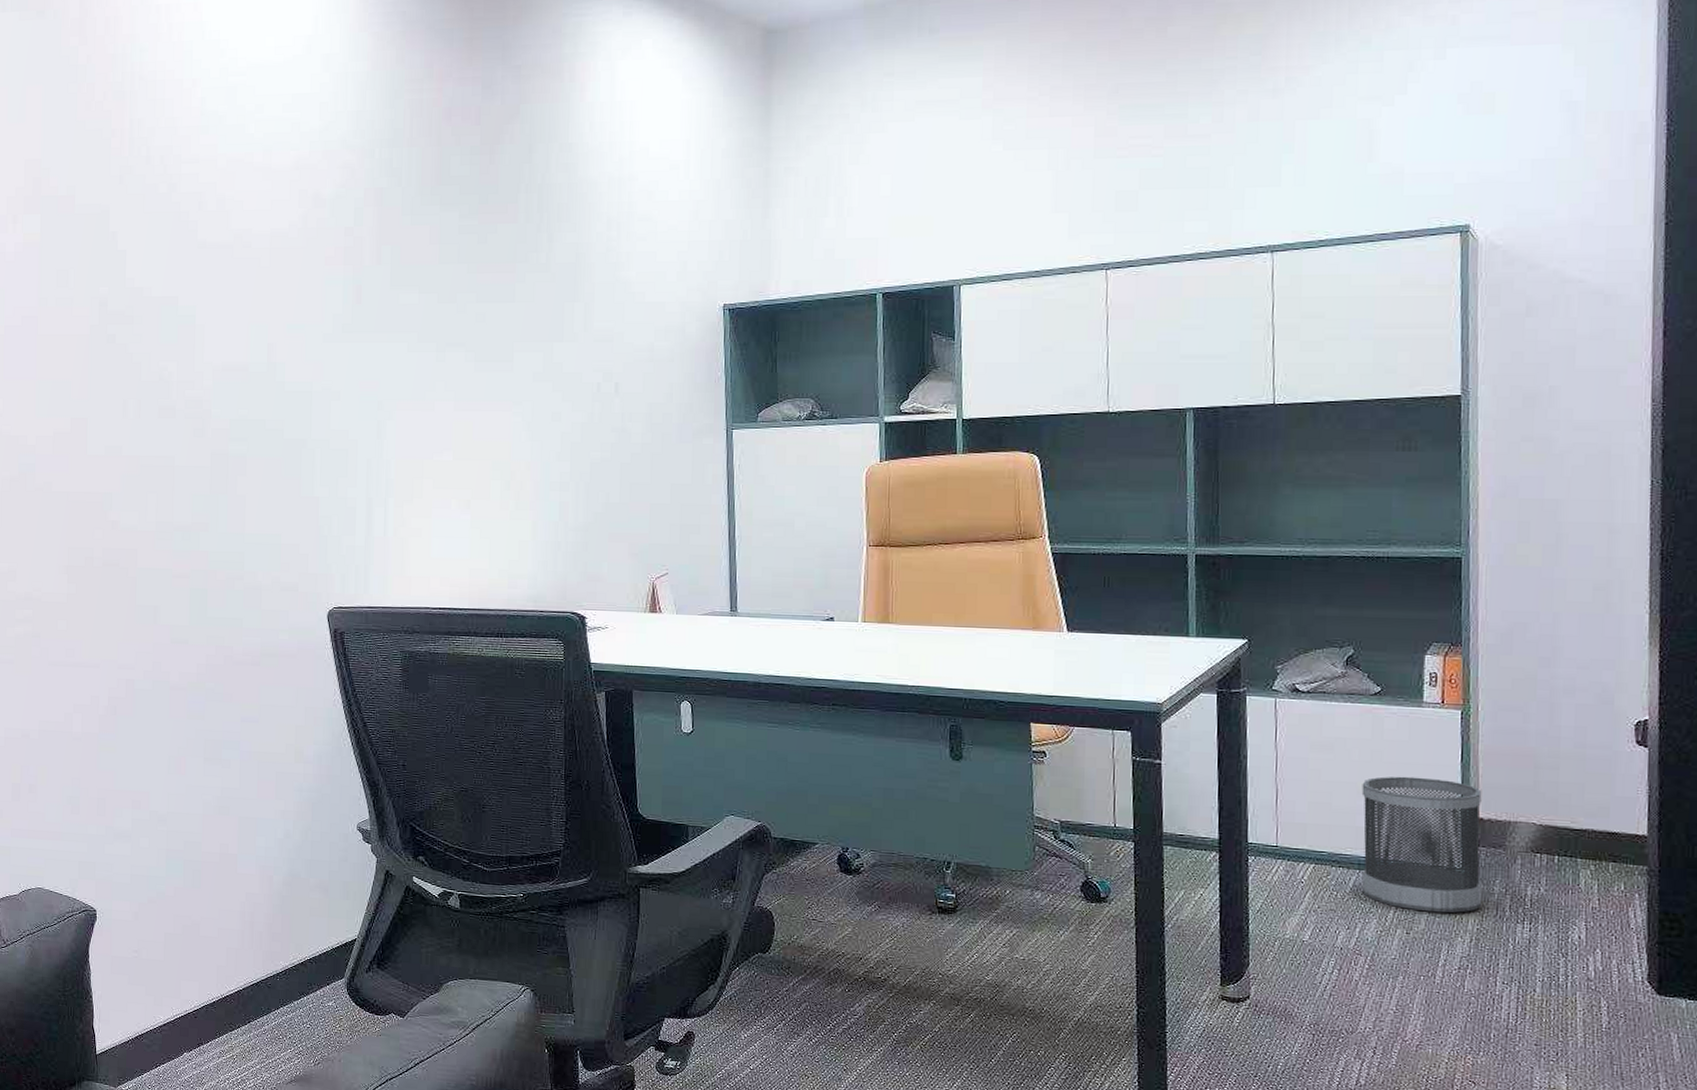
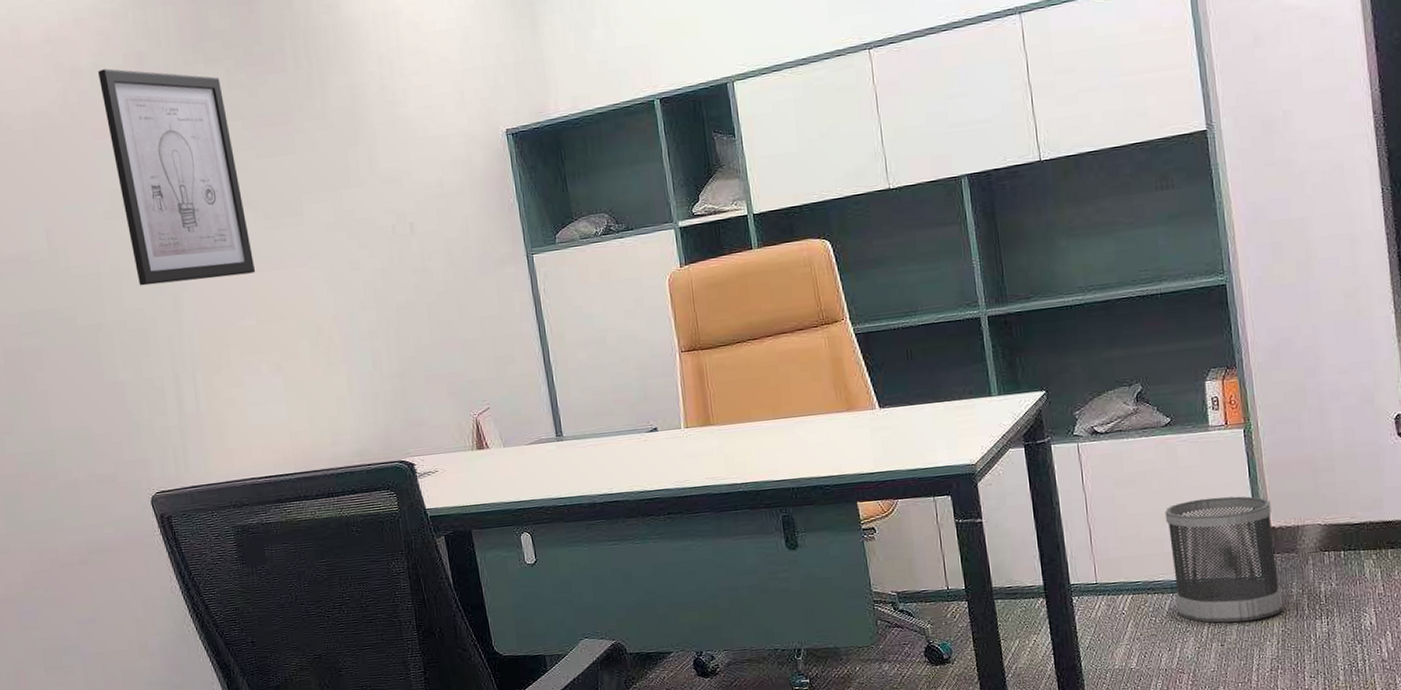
wall art: none [339,200,460,411] -> present [98,68,256,286]

